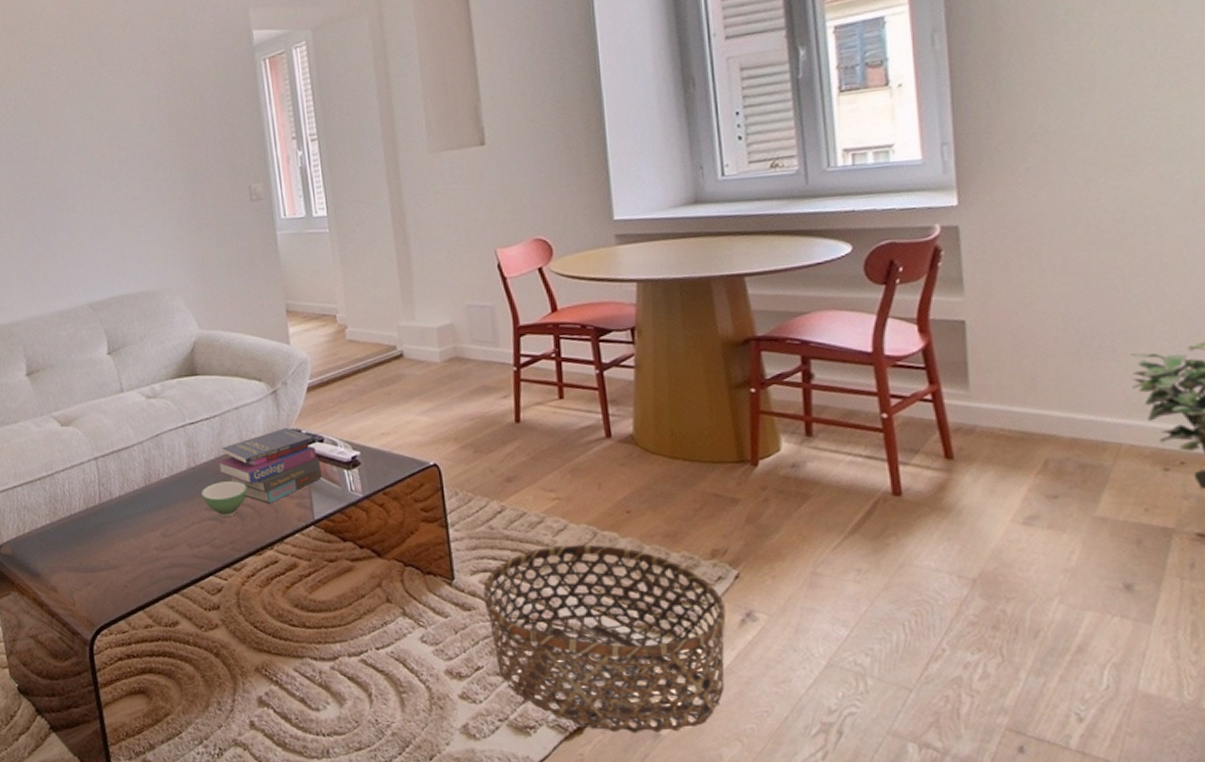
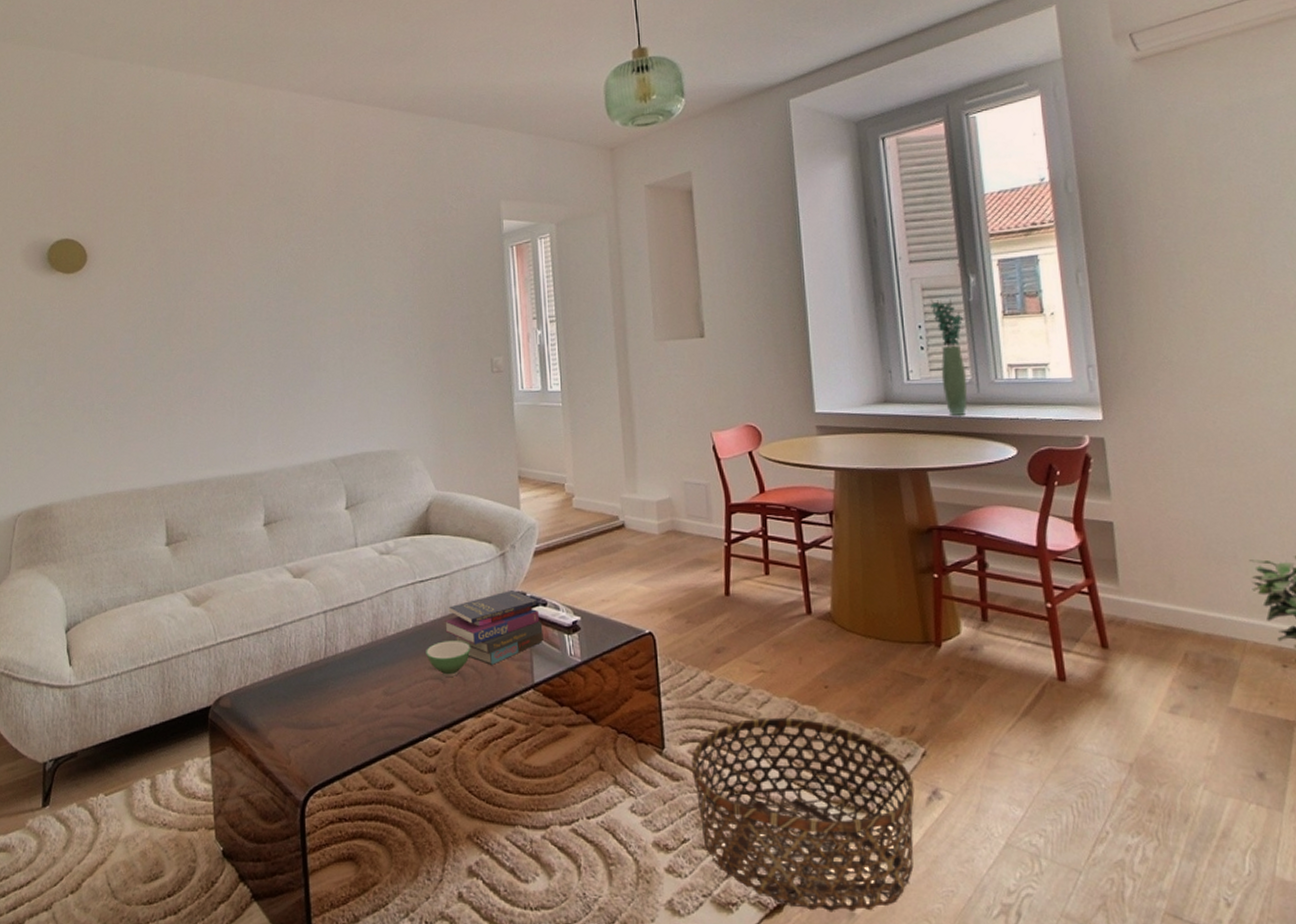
vase: none [750,76,794,213] -> present [930,298,968,415]

